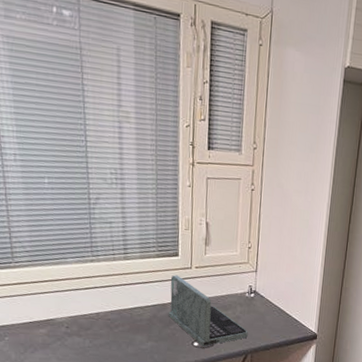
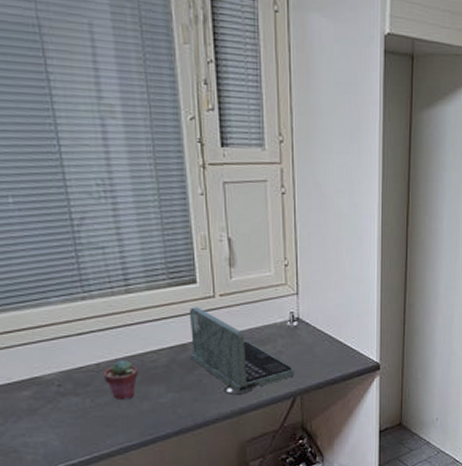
potted succulent: none [101,312,128,344] -> present [104,360,139,401]

